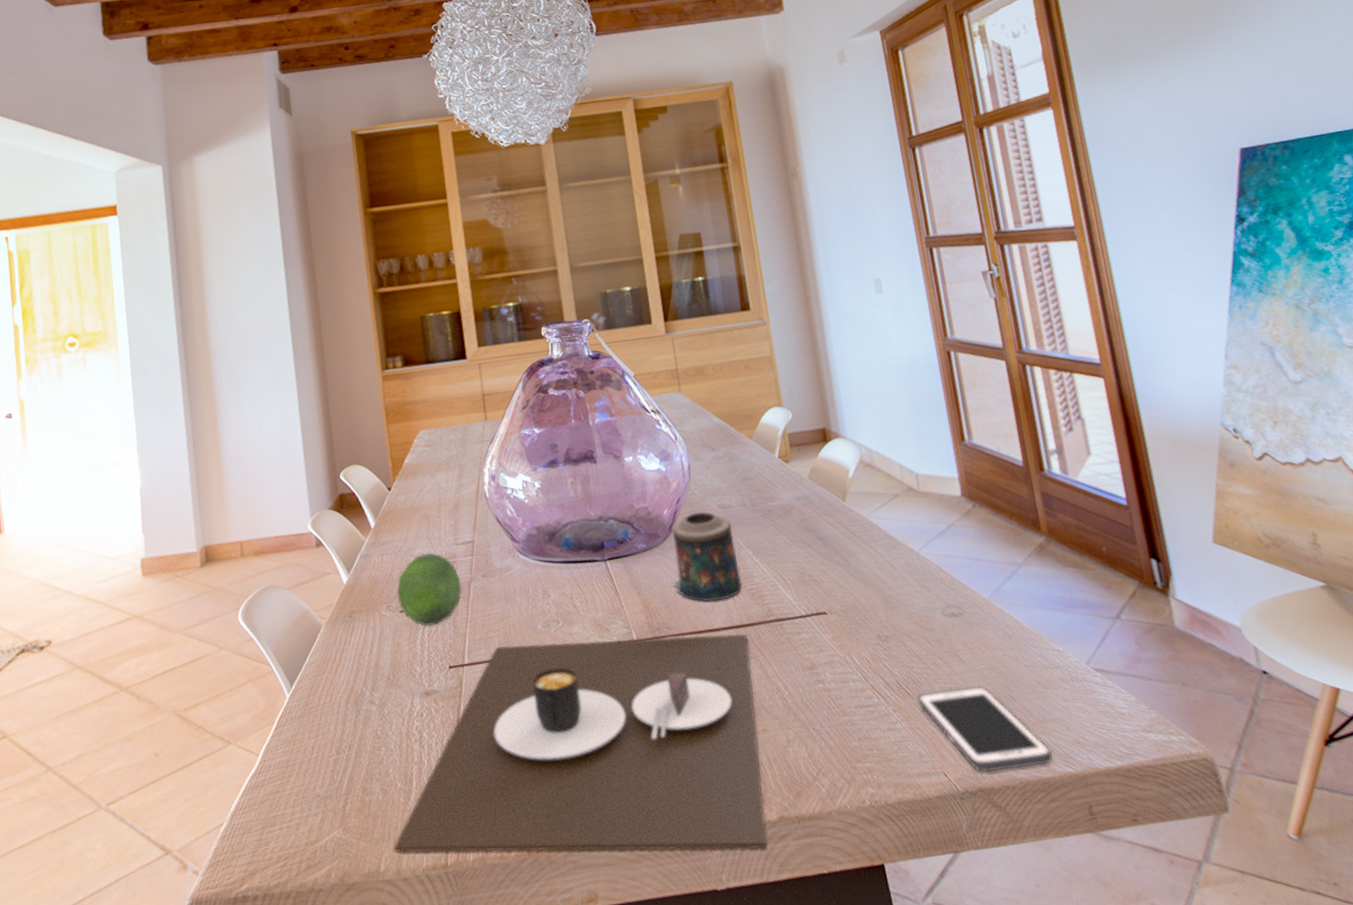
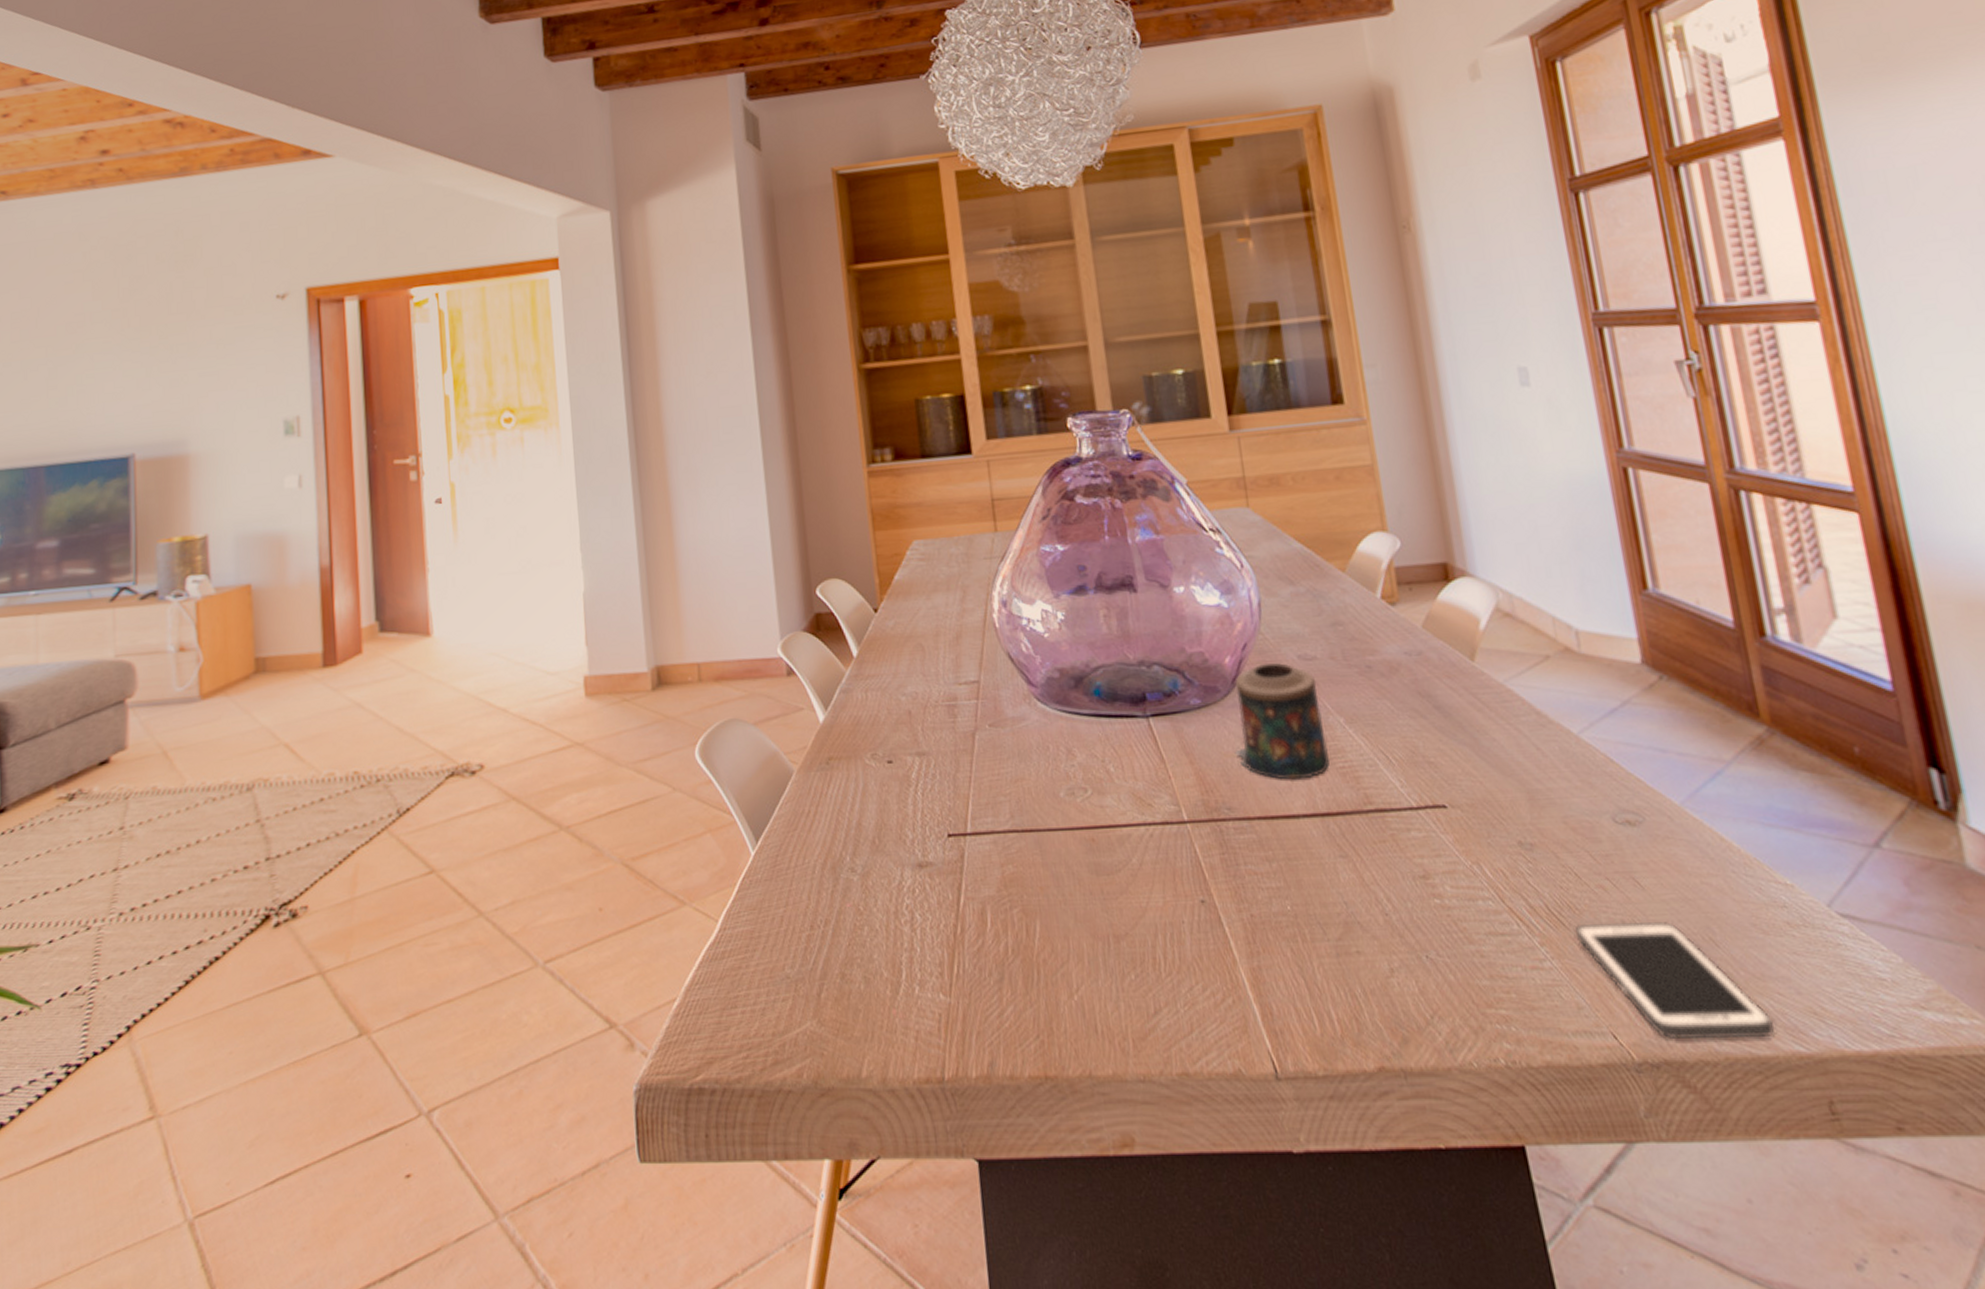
place setting: present [394,633,768,853] -> none [879,814,1362,1106]
fruit: present [397,553,462,627] -> none [884,692,965,783]

